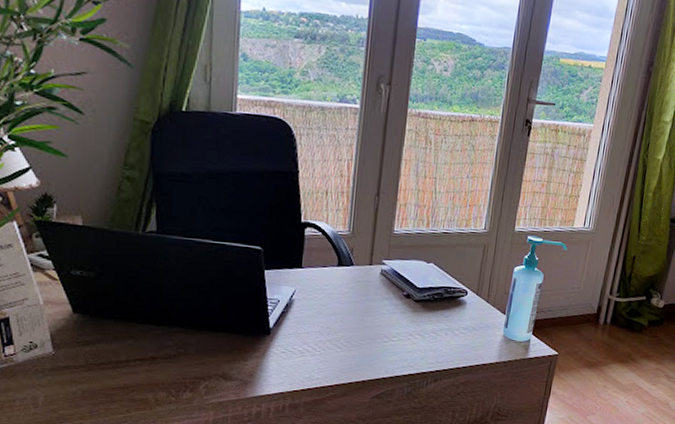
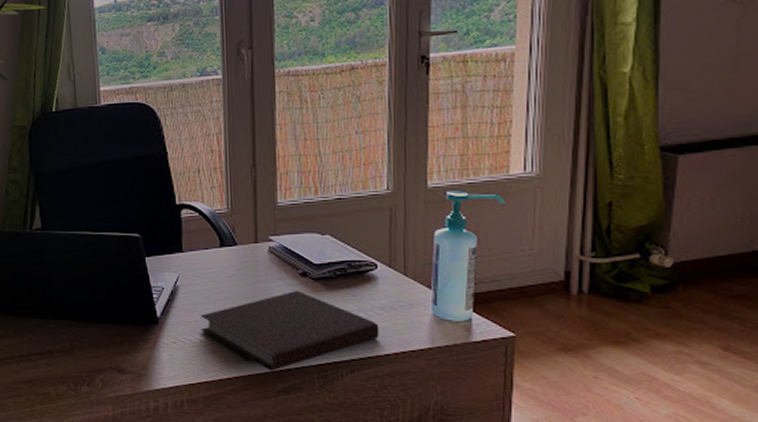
notebook: none [310,309,462,380] -> present [200,290,379,371]

